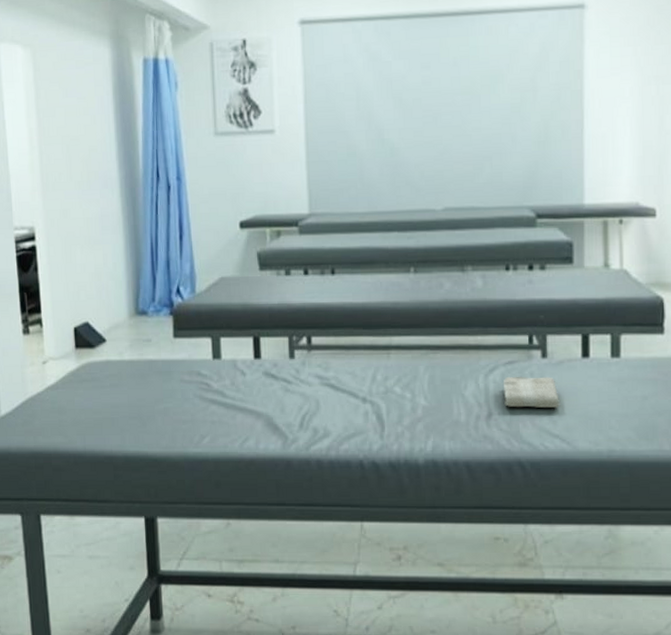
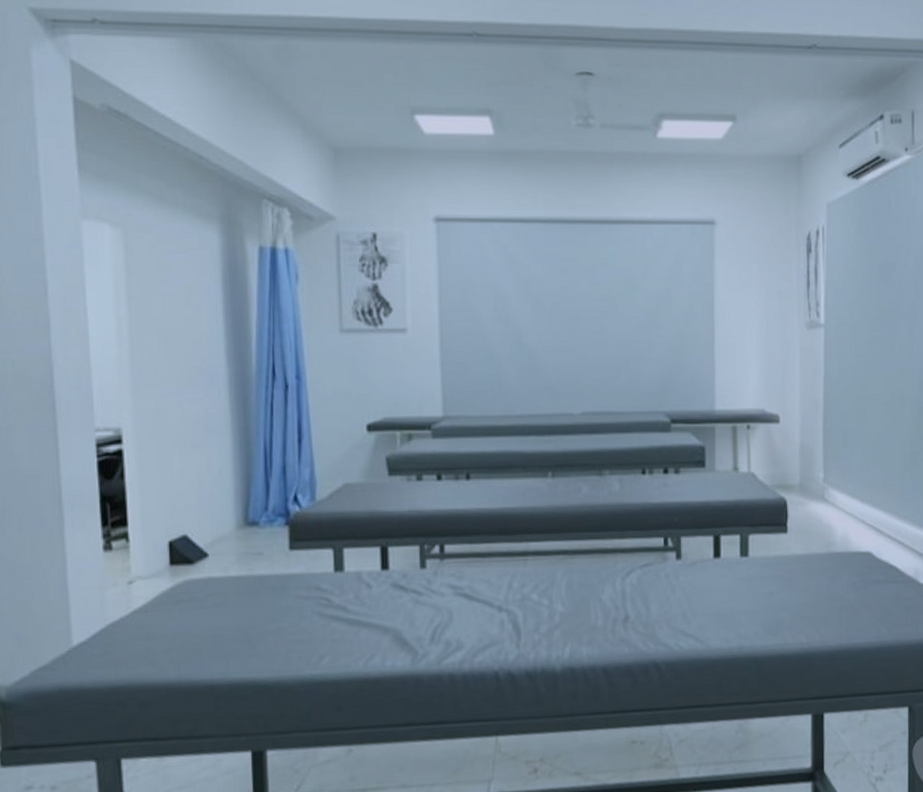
washcloth: present [502,376,560,408] -> none [639,577,693,610]

